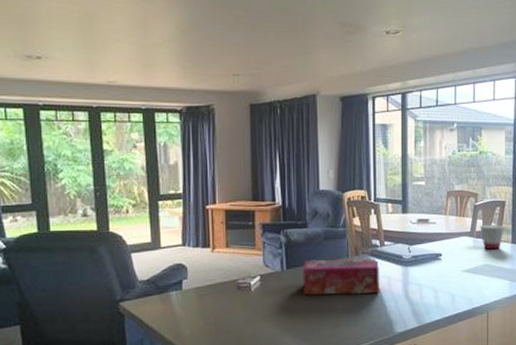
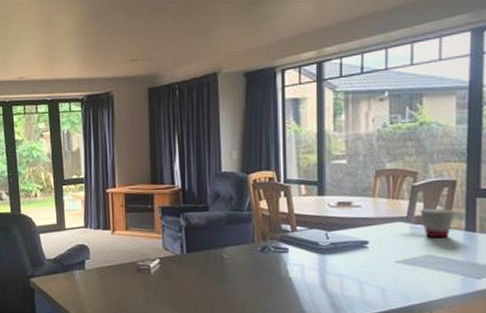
tissue box: present [303,258,380,296] -> none [204,243,292,283]

